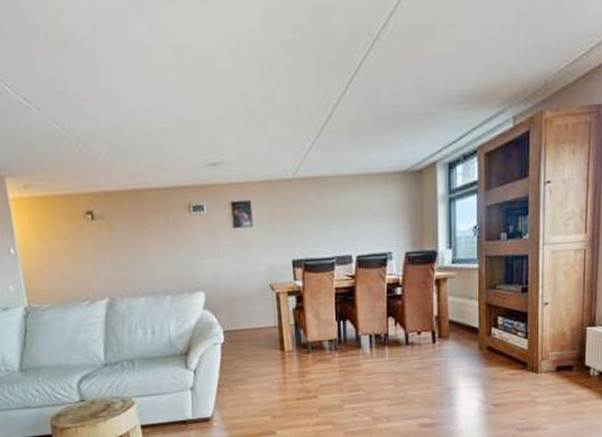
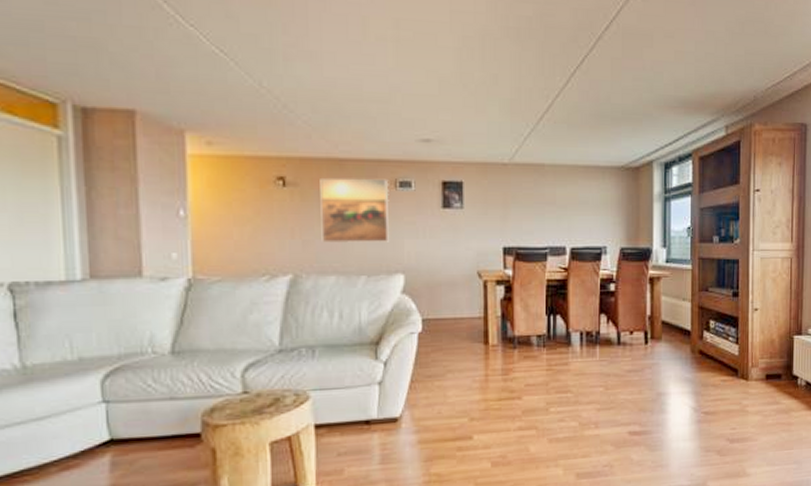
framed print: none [122,206,188,269] -> present [320,179,389,244]

